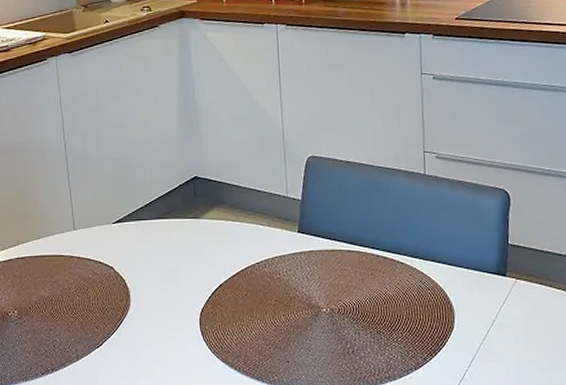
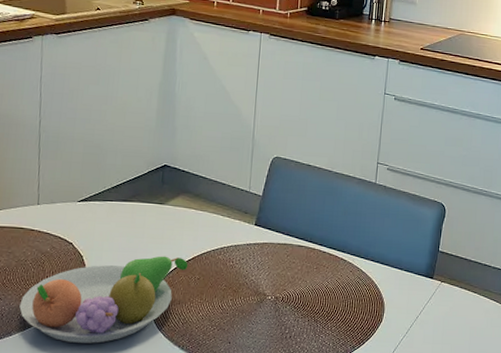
fruit bowl: none [69,273,233,371] -> present [19,256,188,343]

